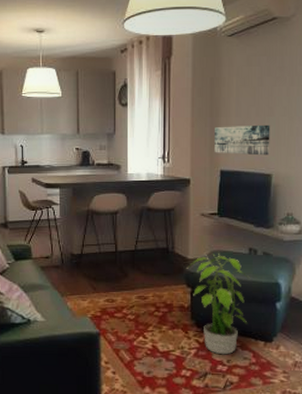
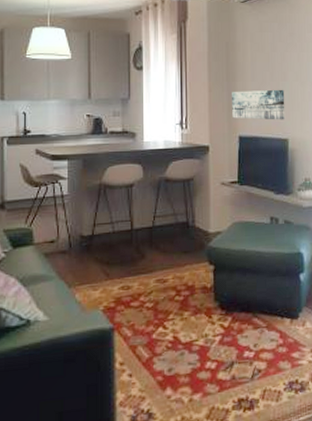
potted plant: present [186,253,250,355] -> none [207,225,273,339]

